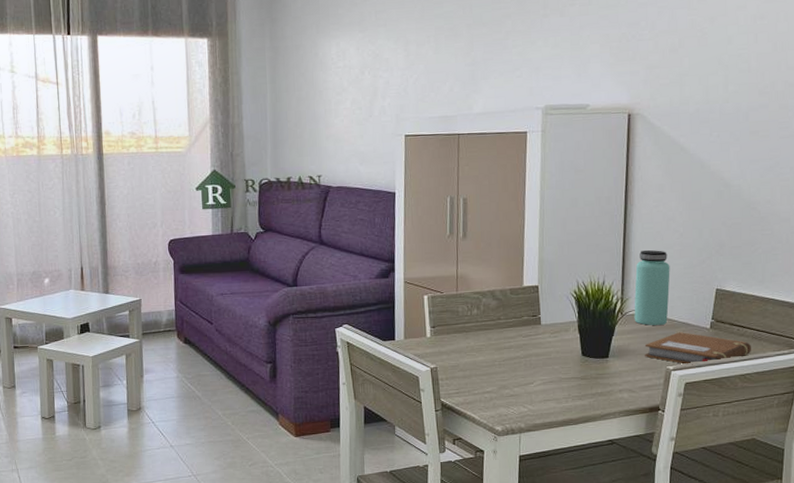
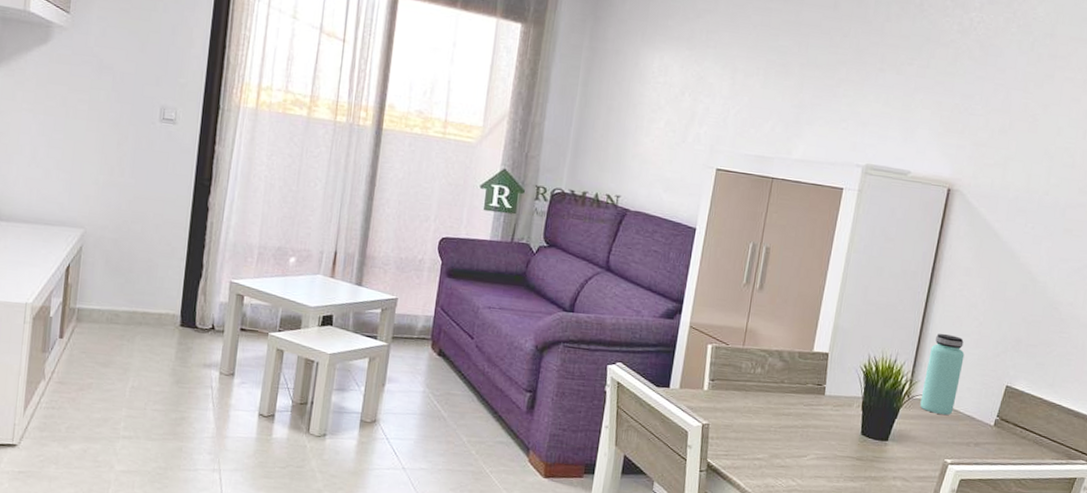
notebook: present [644,332,752,365] -> none [924,425,1032,462]

